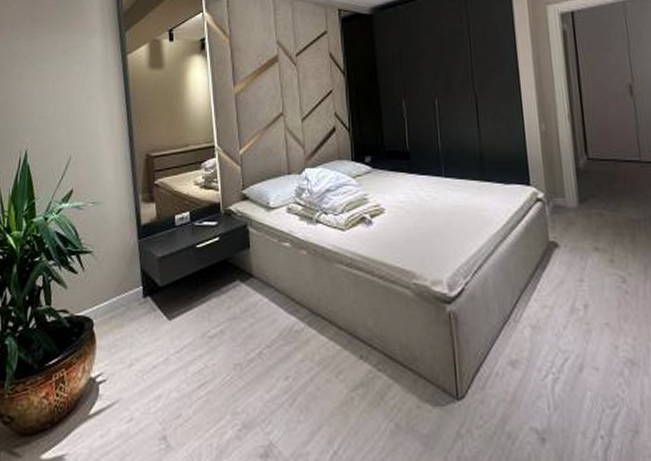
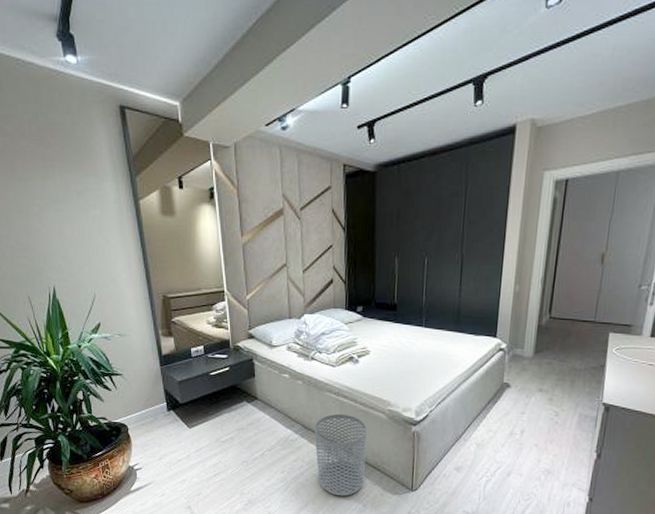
waste bin: none [324,291,393,412] -> present [314,413,366,497]

